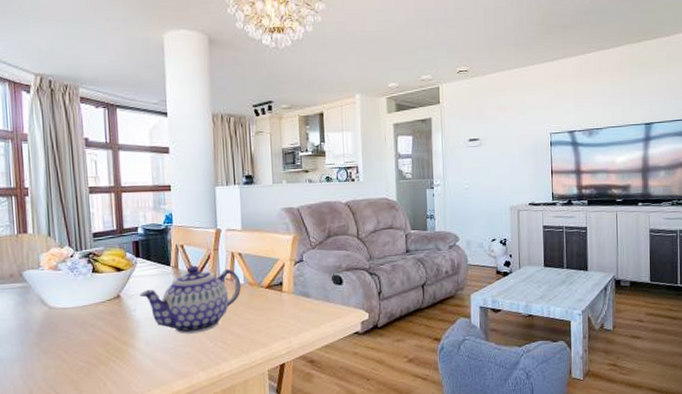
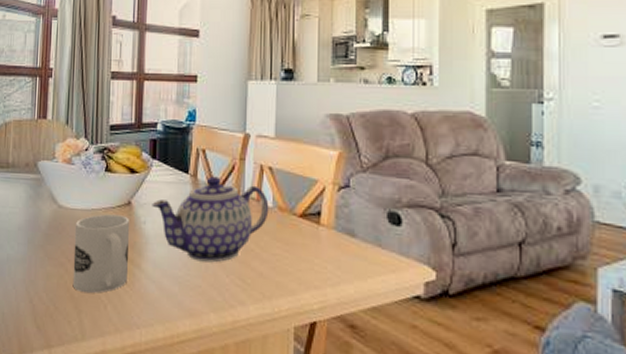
mug: none [67,307,123,376] -> present [72,214,130,294]

